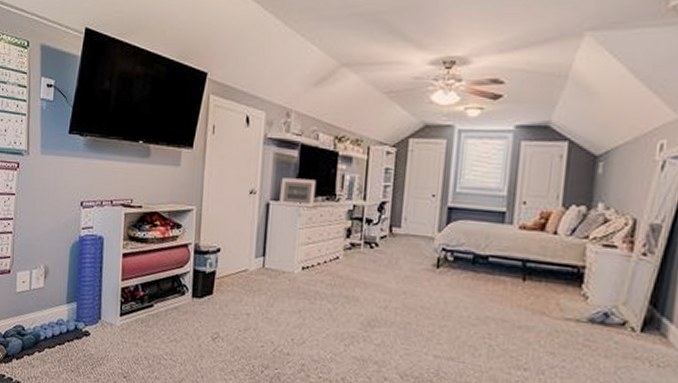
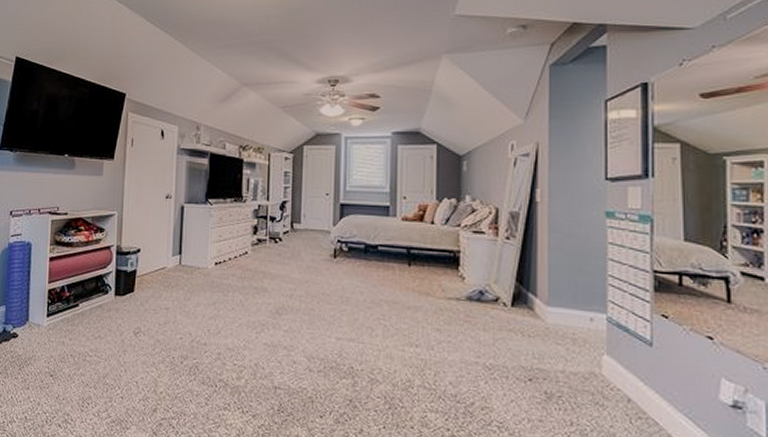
picture frame: present [279,178,317,208] -> none [193,183,225,209]

